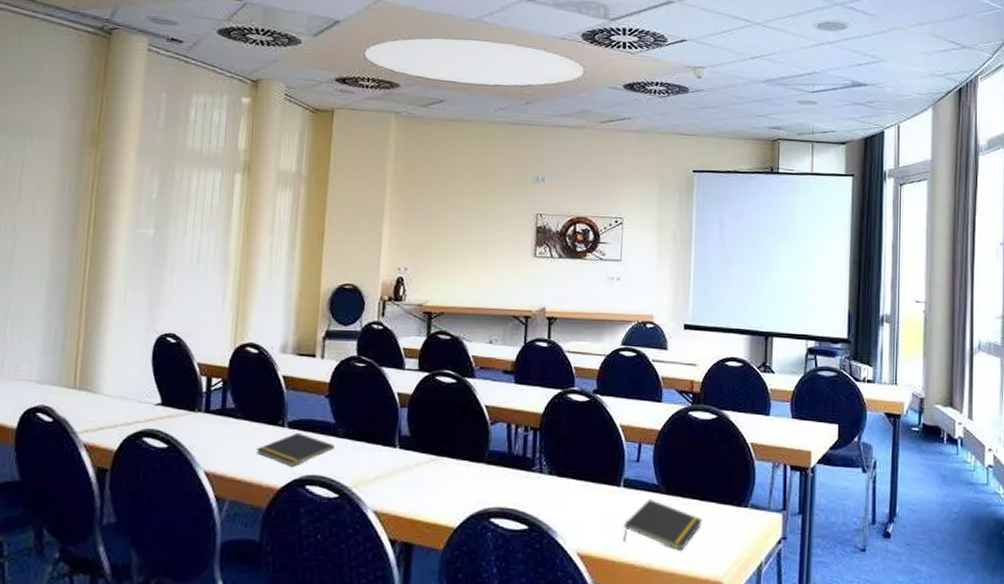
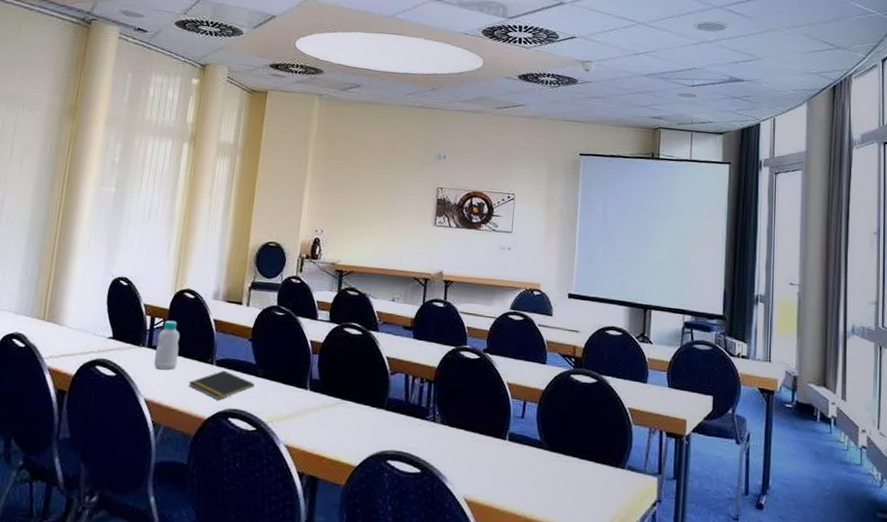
bottle: none [213,380,243,437] -> present [154,320,180,370]
notepad: present [623,499,702,550] -> none [507,454,581,505]

